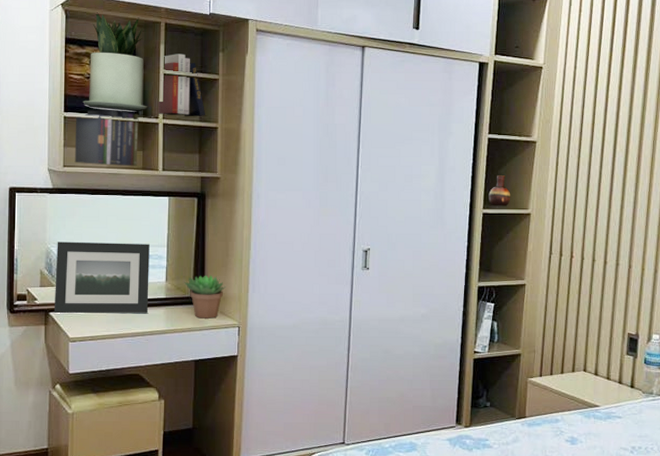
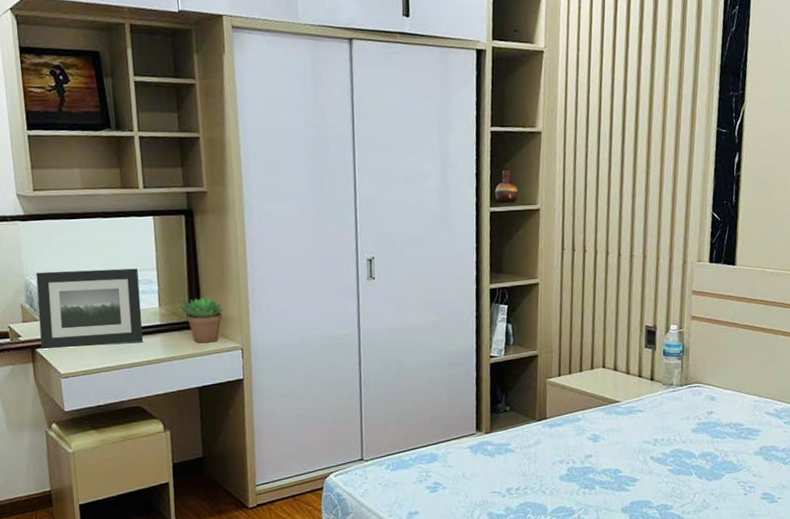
books: present [74,110,139,167] -> none [41,125,115,186]
planter: present [83,12,148,112] -> none [47,16,121,126]
books: present [158,54,206,117] -> none [131,57,185,128]

